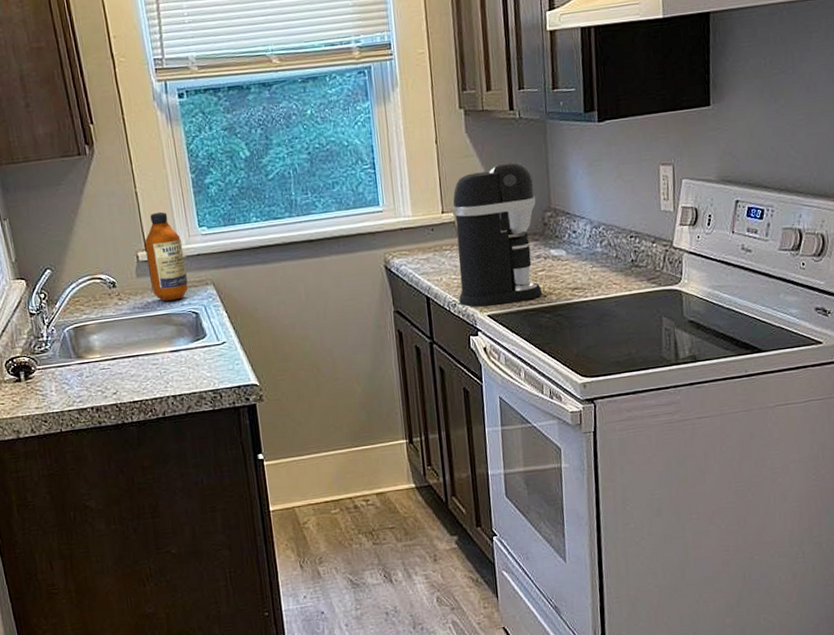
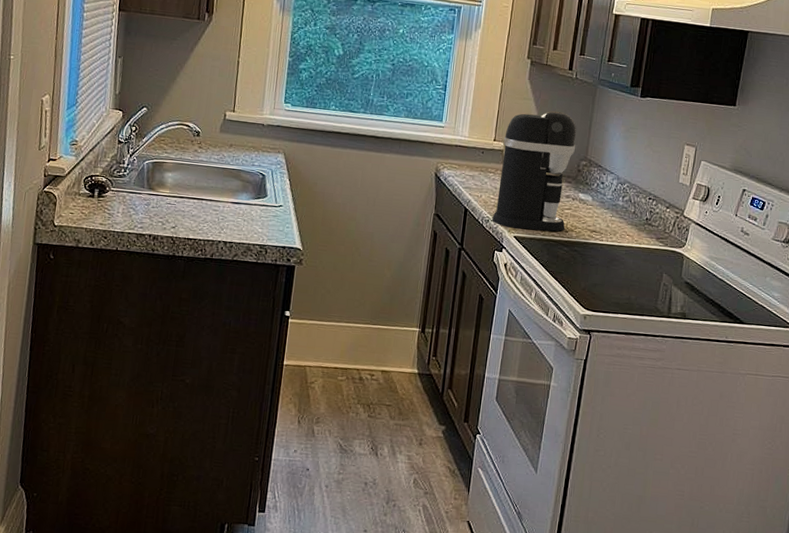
bottle: present [144,211,189,302] -> none [230,82,267,160]

